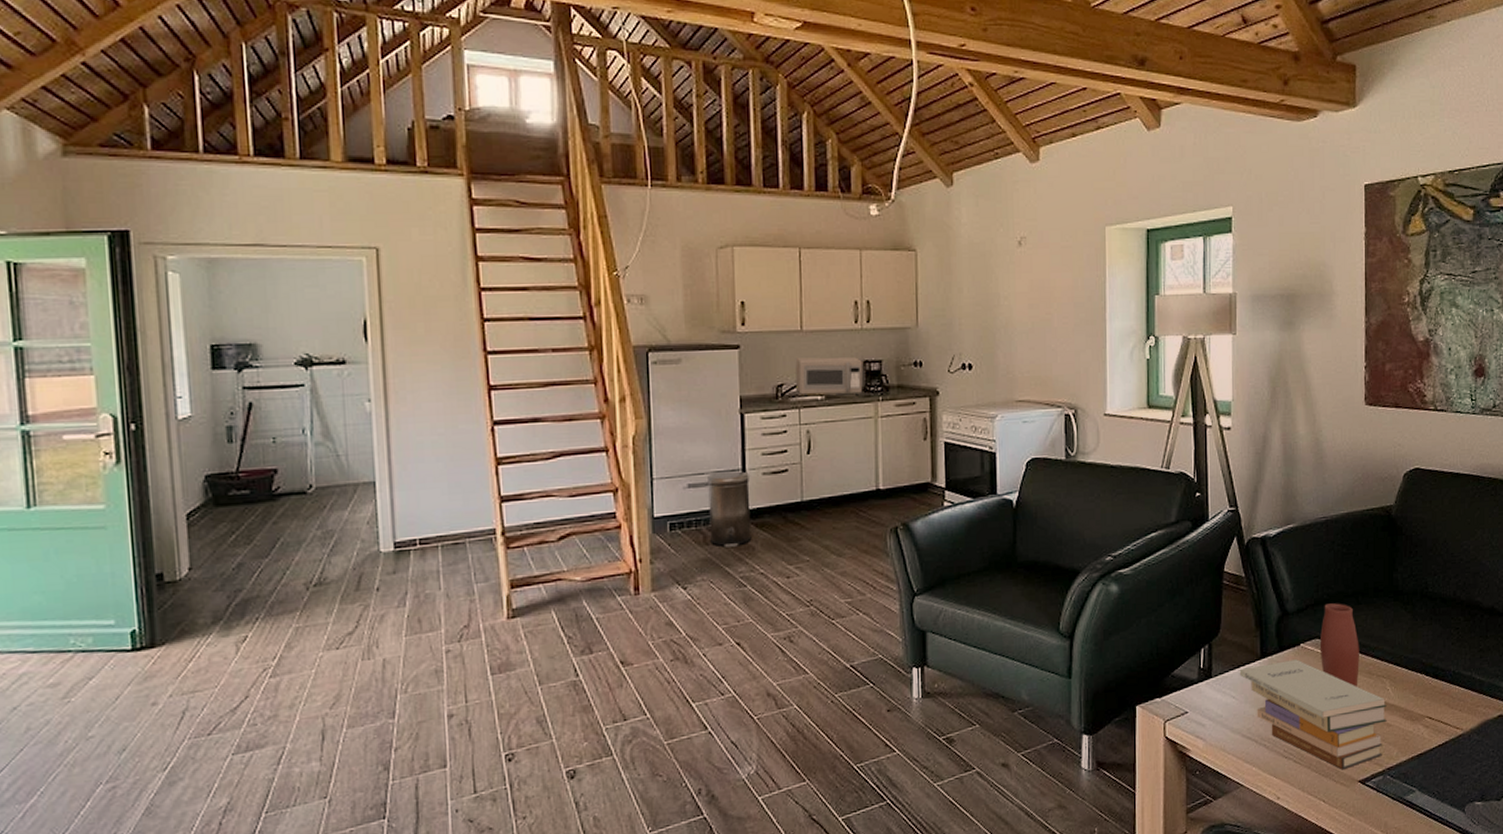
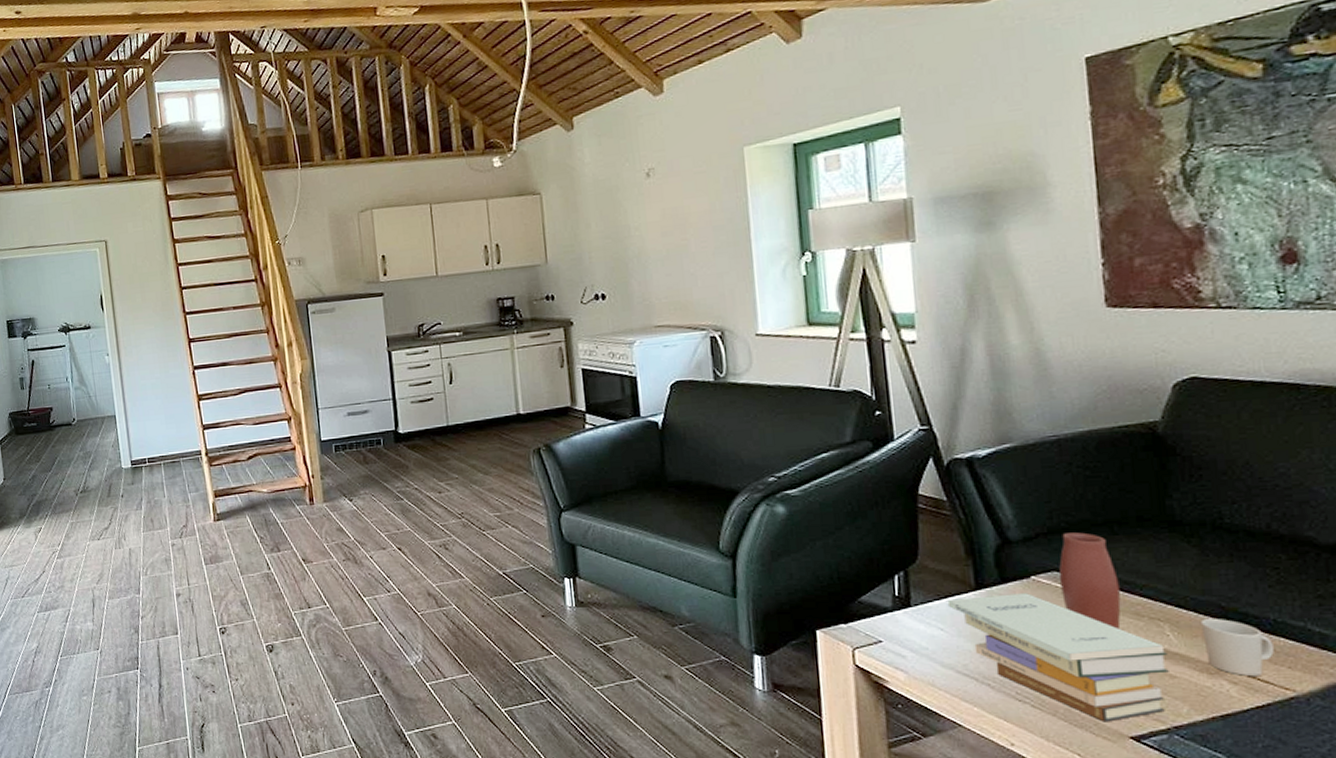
pedal bin: present [708,471,752,548] -> none [363,400,405,466]
microwave: present [795,356,863,397] -> none [433,295,498,334]
mug: none [1408,673,1452,721] -> present [1199,619,1274,677]

